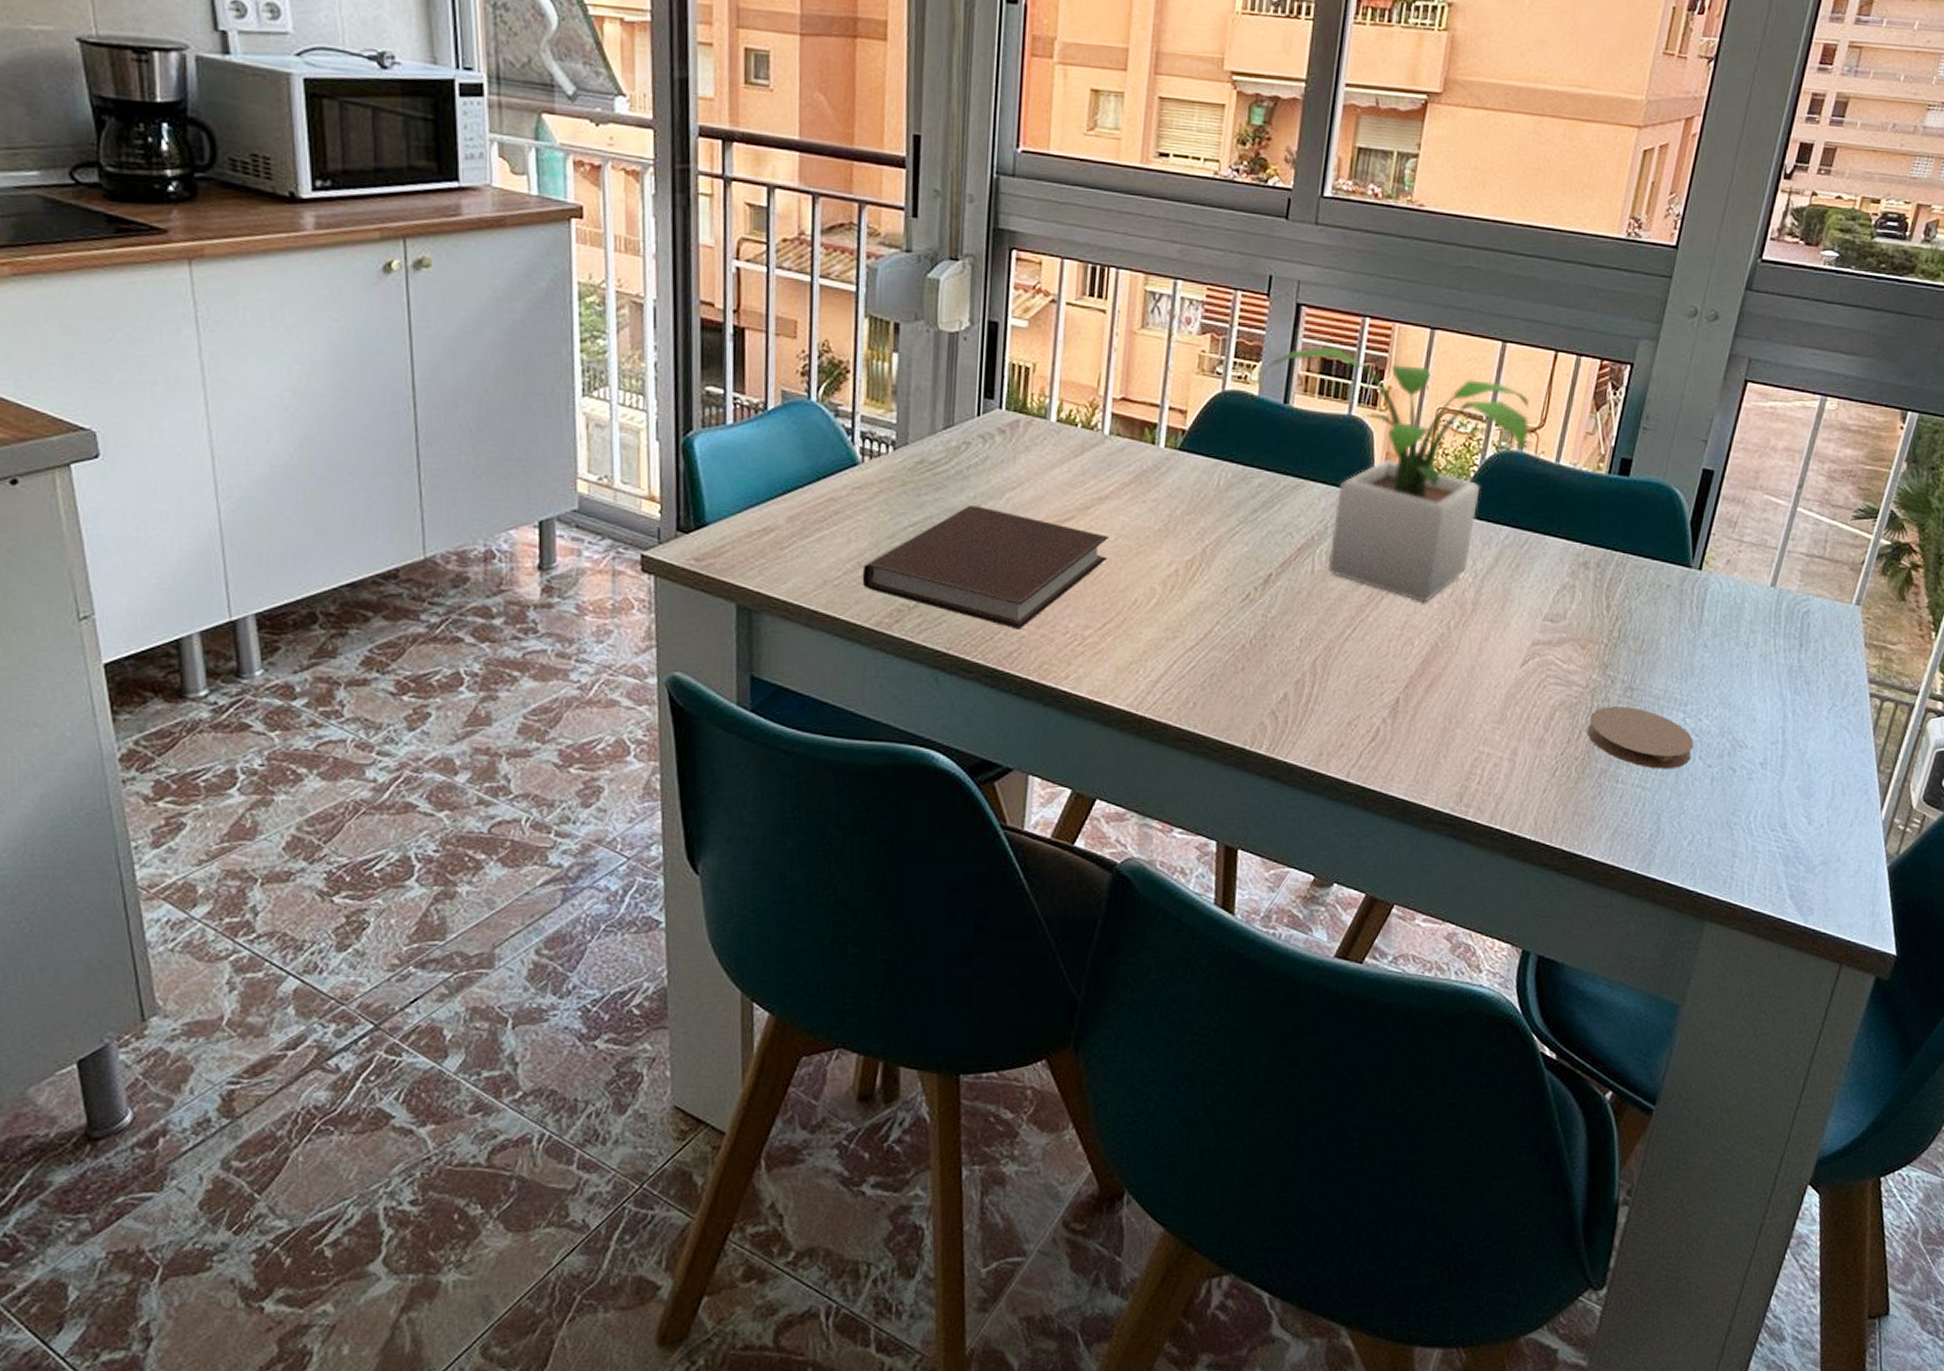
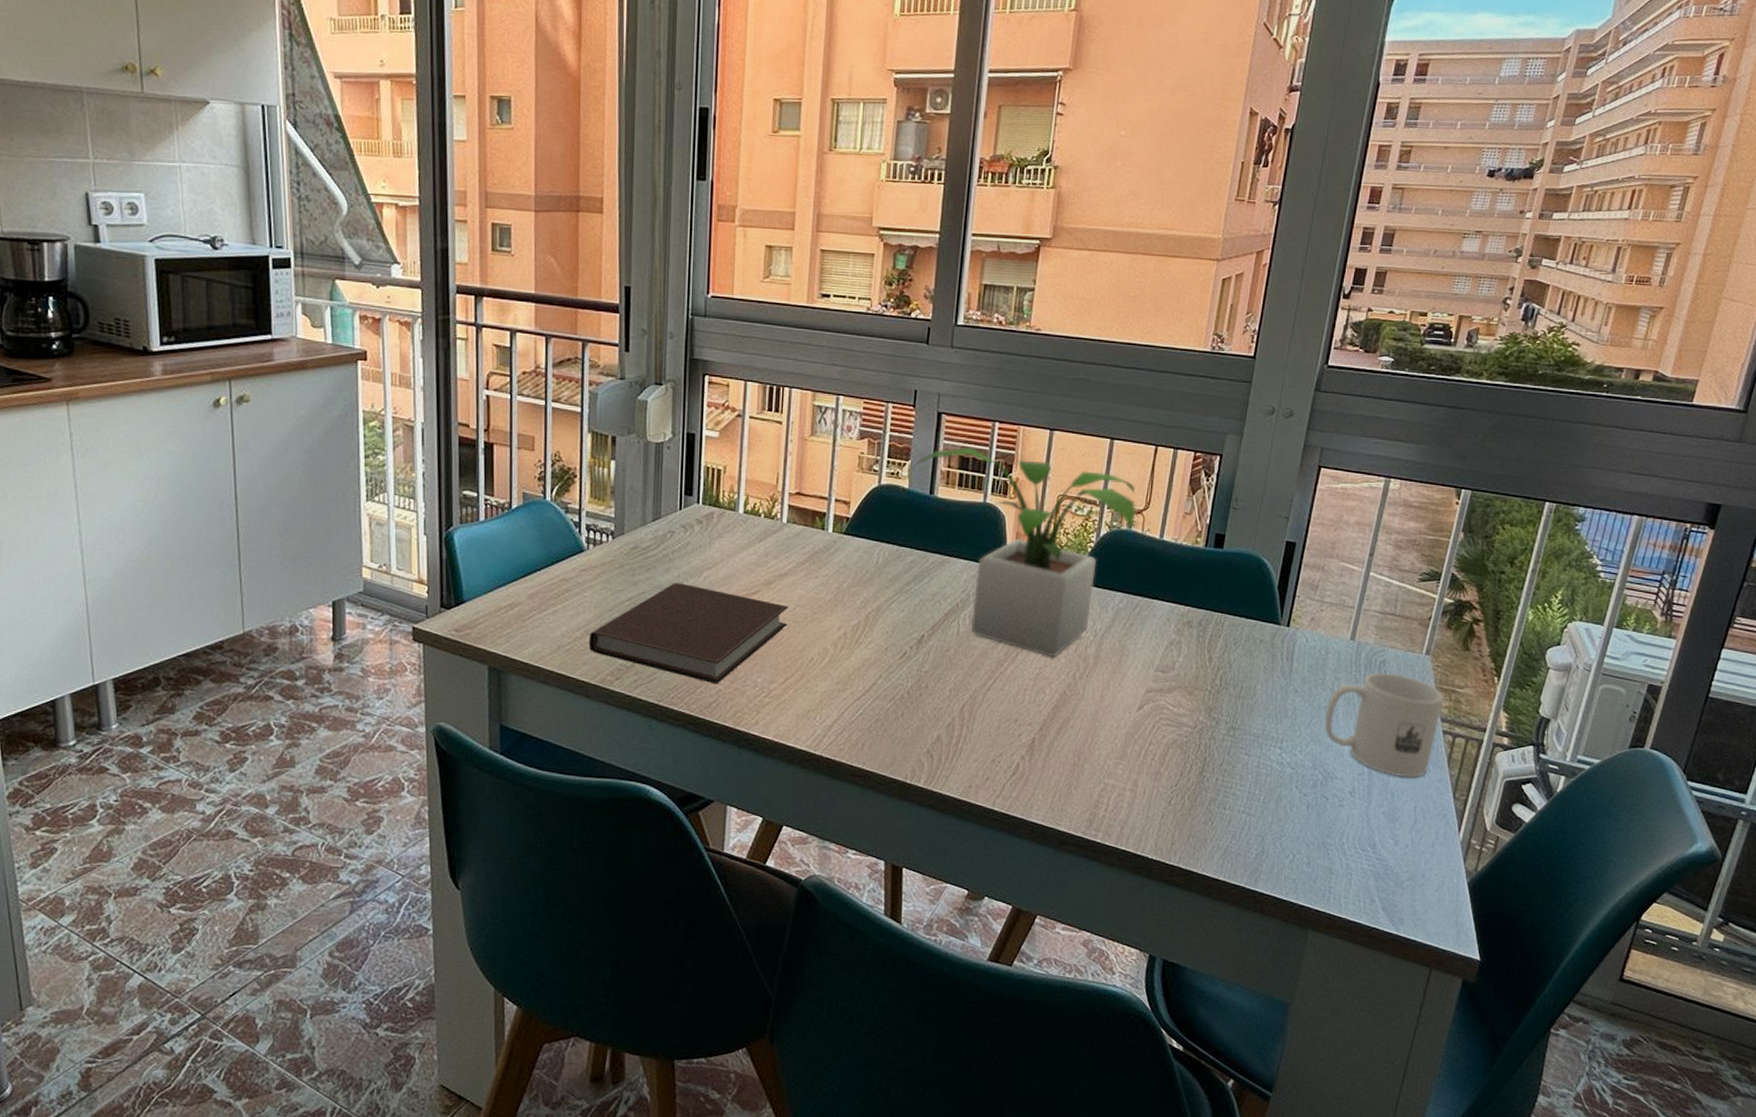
coaster: present [1587,706,1694,769] -> none [1197,744,1290,798]
mug: none [1735,624,1874,747] -> present [1324,672,1444,778]

